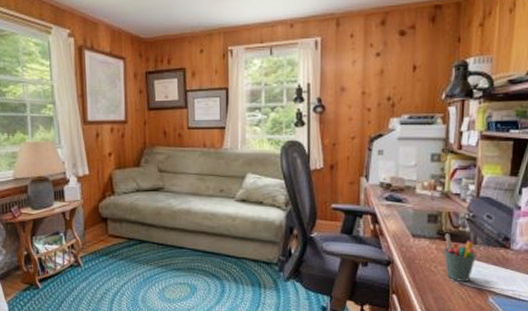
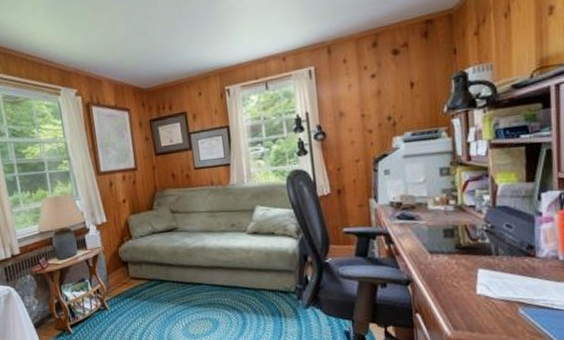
pen holder: present [444,233,476,282] -> none [464,247,500,295]

